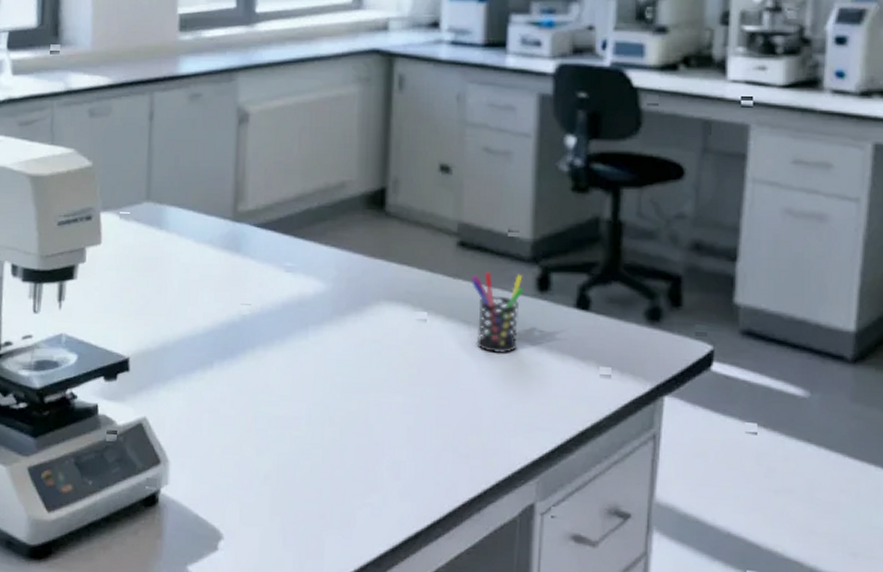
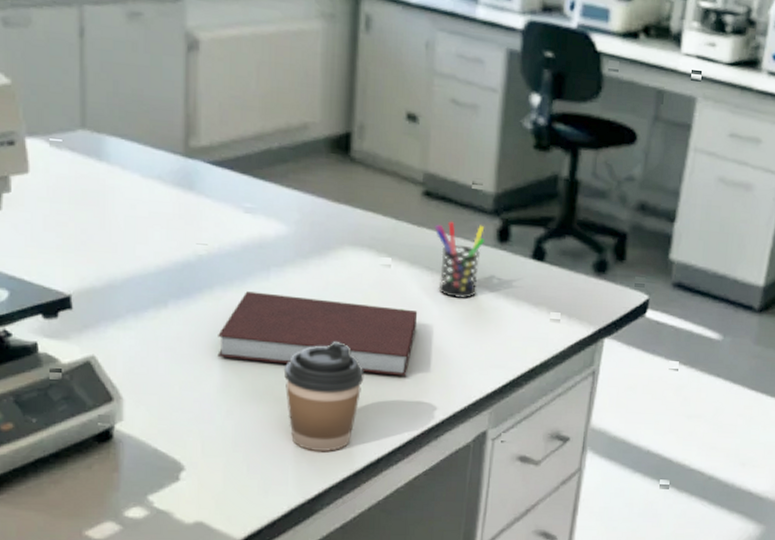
notebook: none [257,350,456,440] -> present [217,291,418,376]
coffee cup: none [320,401,401,524] -> present [283,340,365,452]

